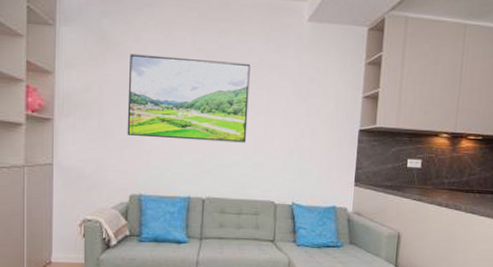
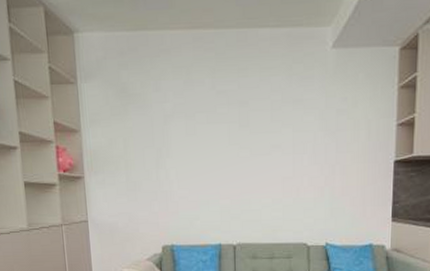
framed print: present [127,54,251,143] -> none [151,101,274,187]

